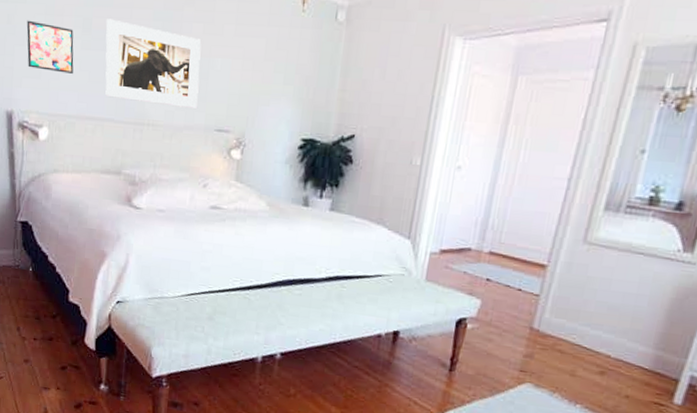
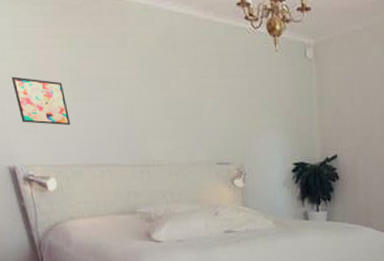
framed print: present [105,19,201,110] -> none [93,70,196,147]

